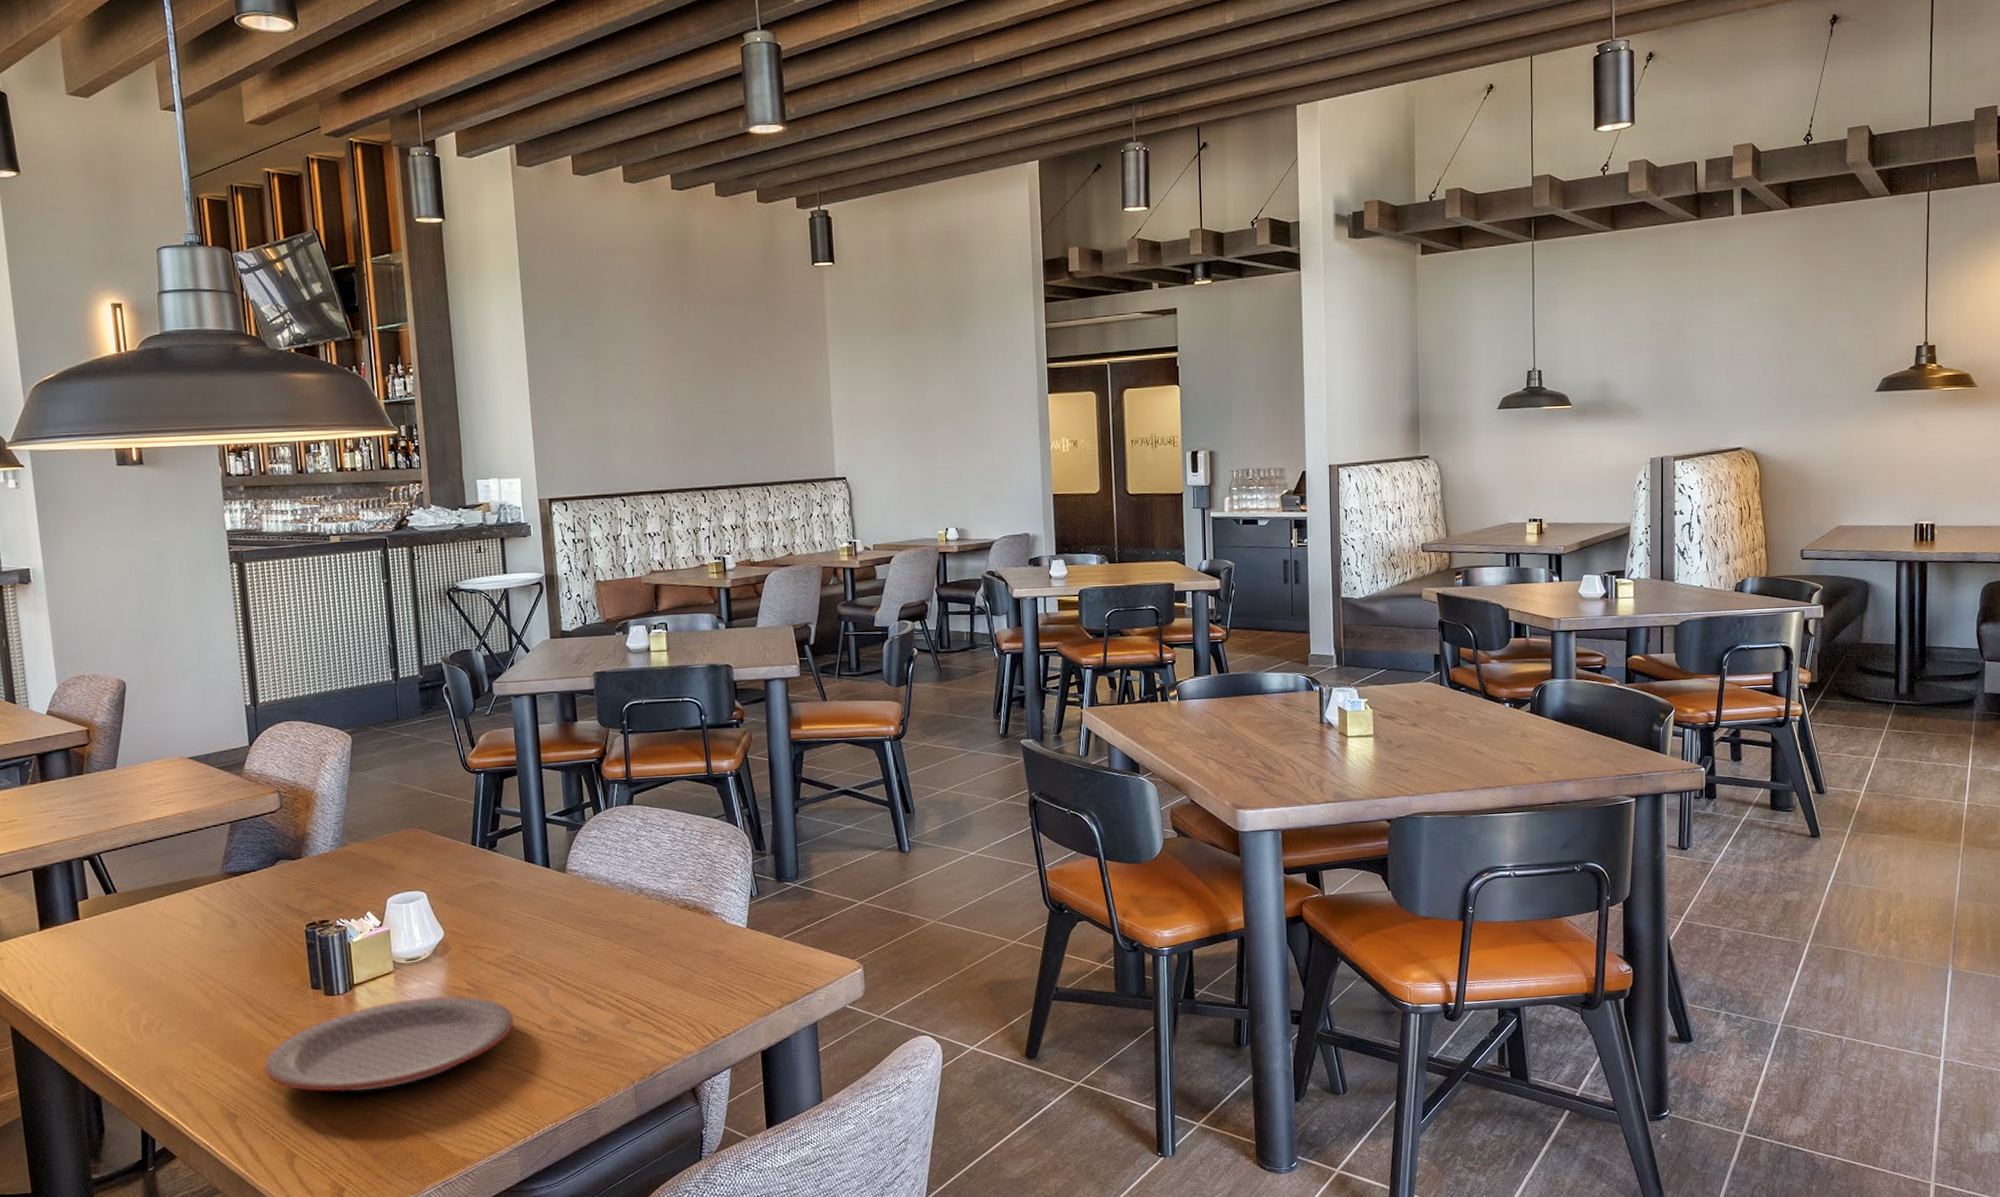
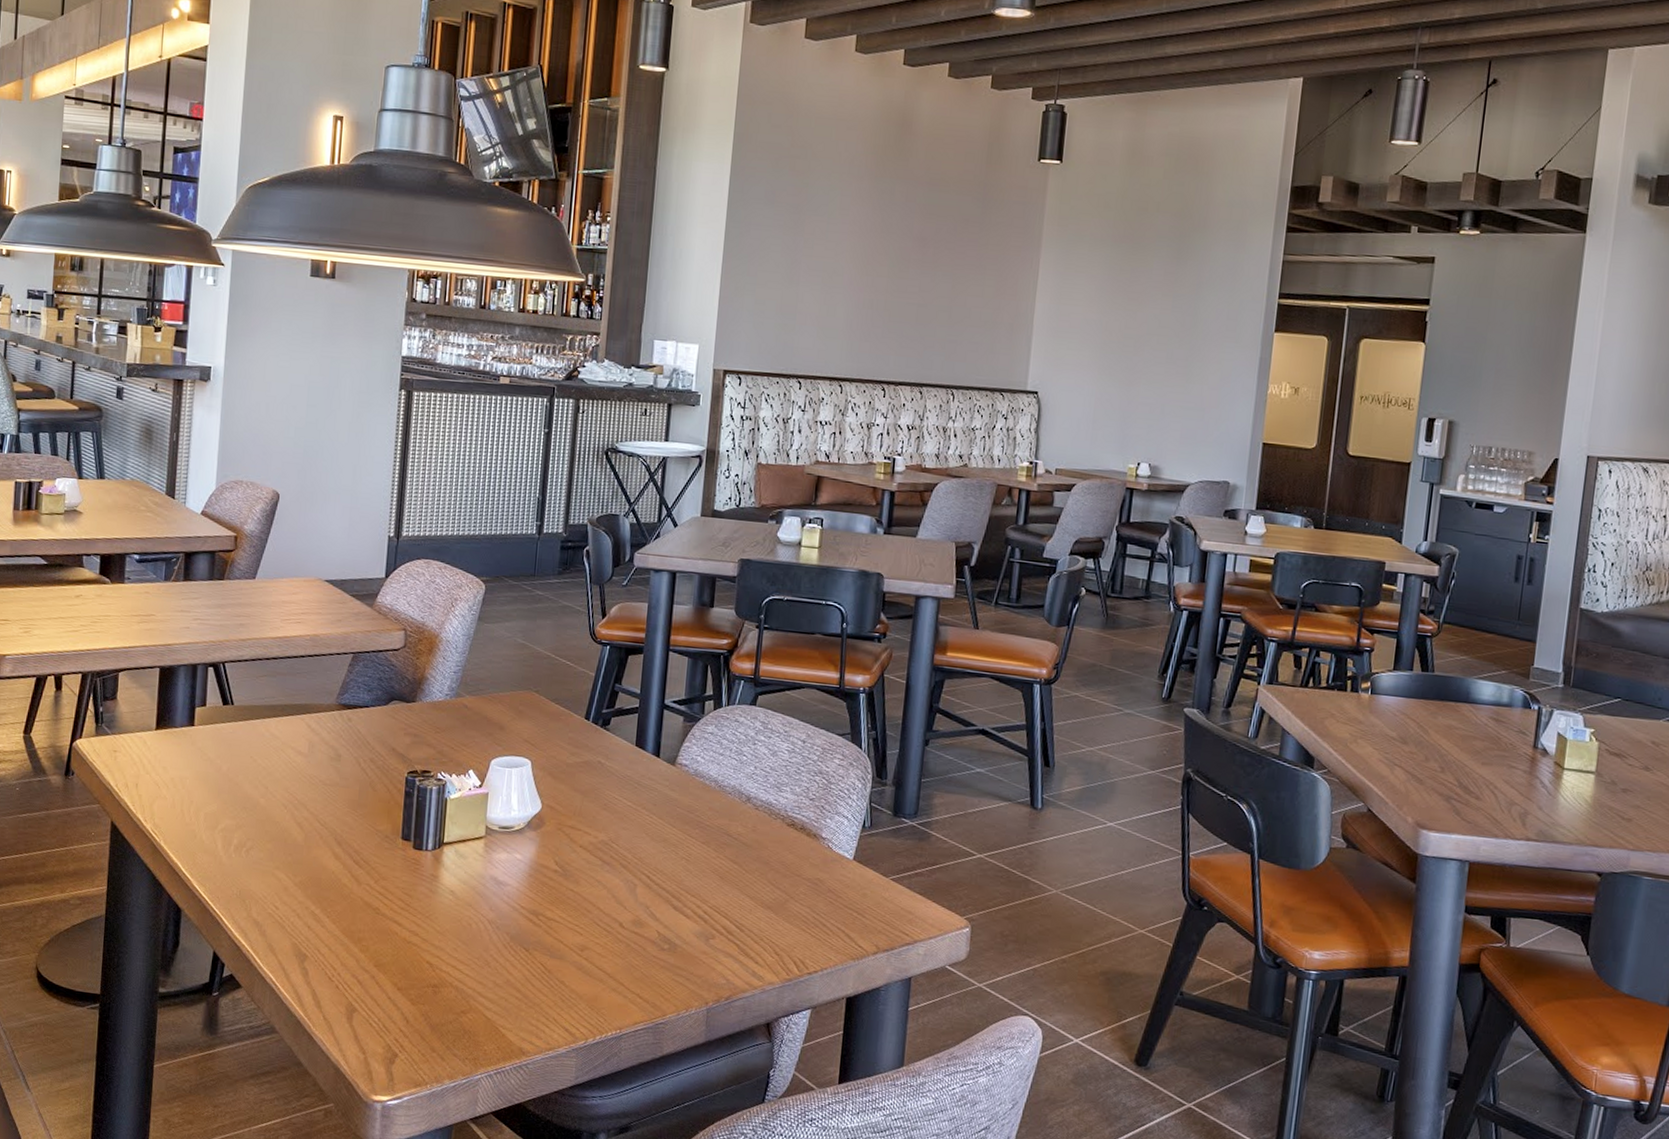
plate: present [263,995,514,1092] -> none [340,868,596,958]

